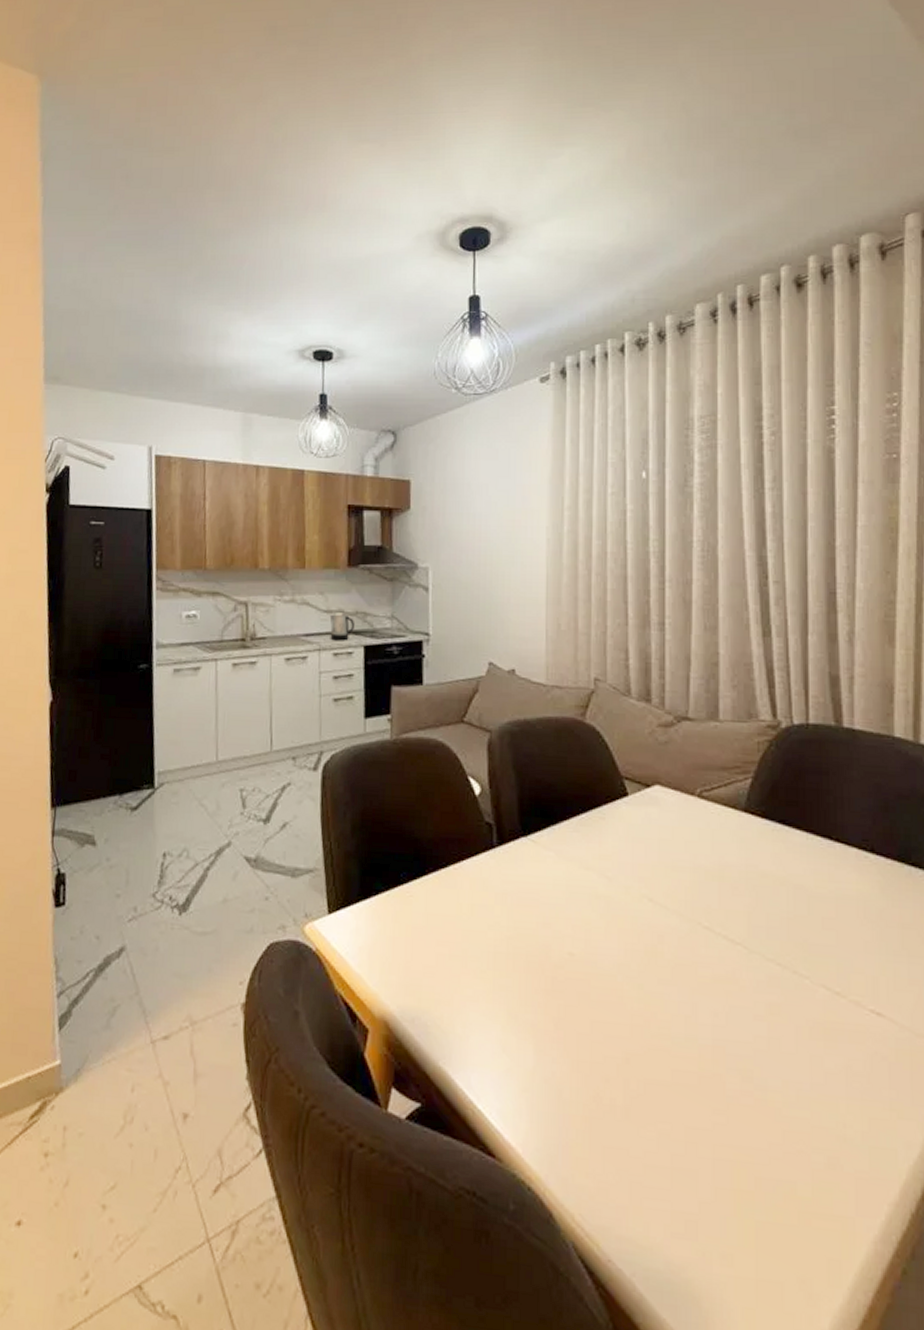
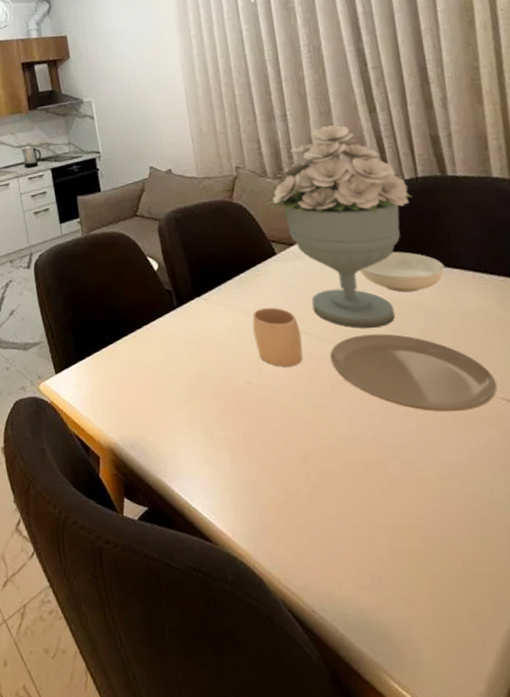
mug: none [587,860,644,941] -> present [252,307,303,367]
bouquet: none [622,643,800,904] -> present [264,124,413,328]
plate: none [674,910,867,1021] -> present [329,333,498,412]
bowl: none [725,810,825,865] -> present [359,251,445,293]

